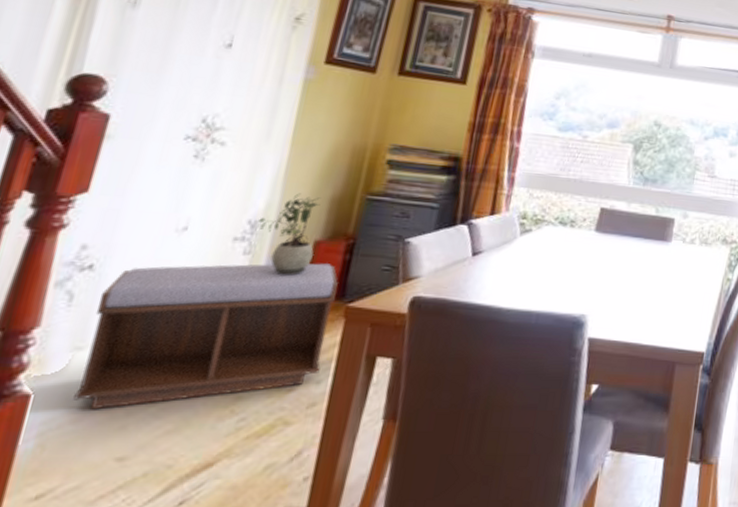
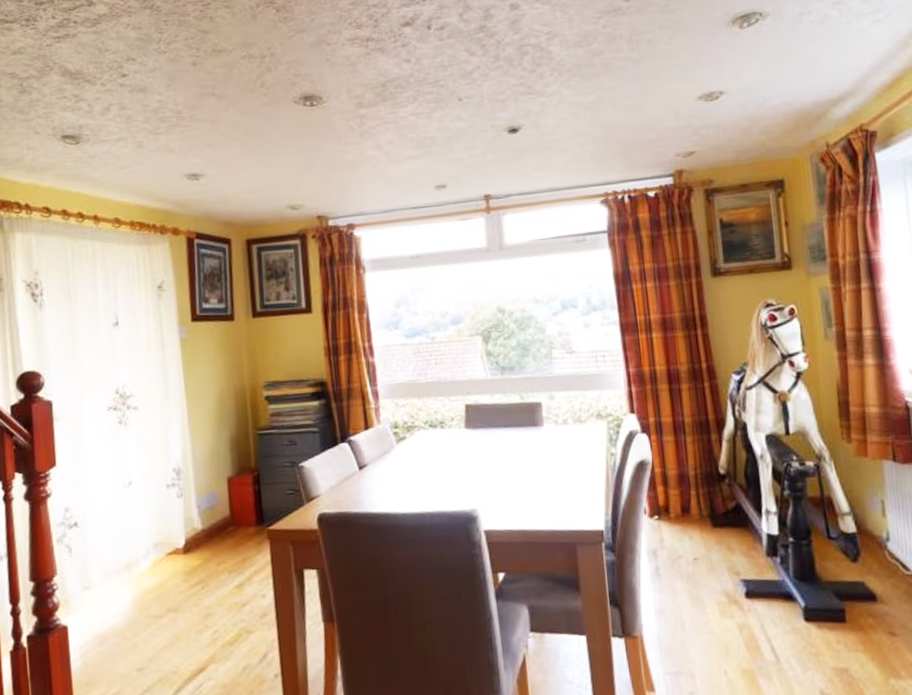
bench: present [73,263,339,410] -> none [88,495,262,634]
potted plant: present [258,193,320,276] -> none [181,439,231,511]

